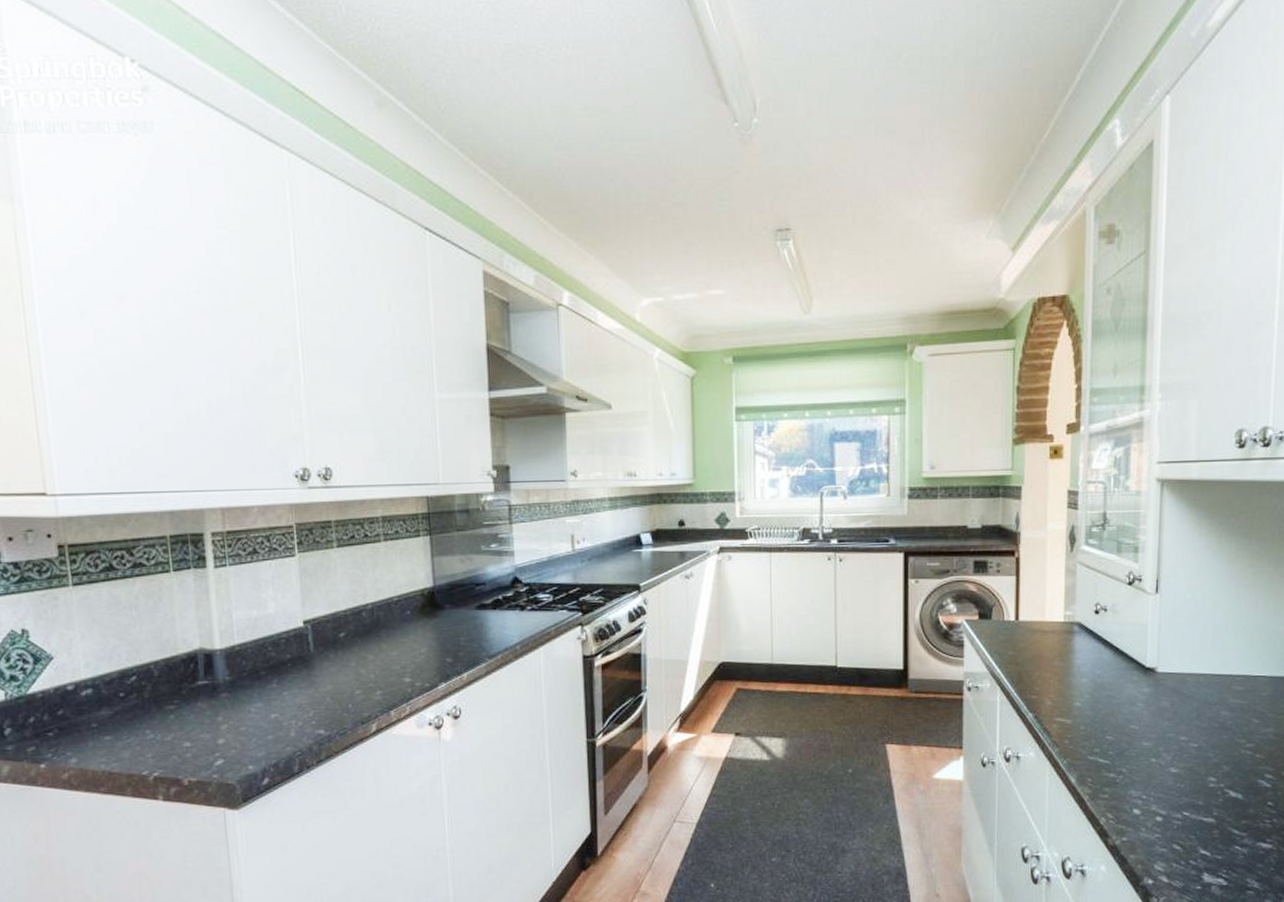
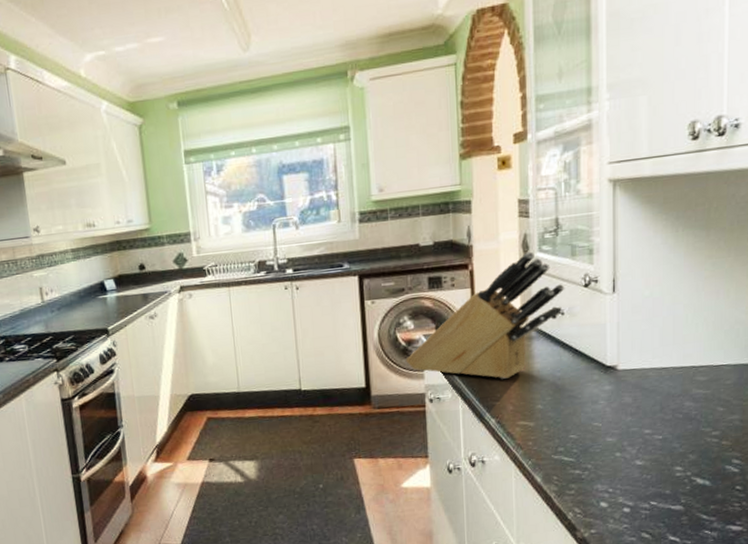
knife block: none [946,544,1109,672] -> present [405,251,565,379]

